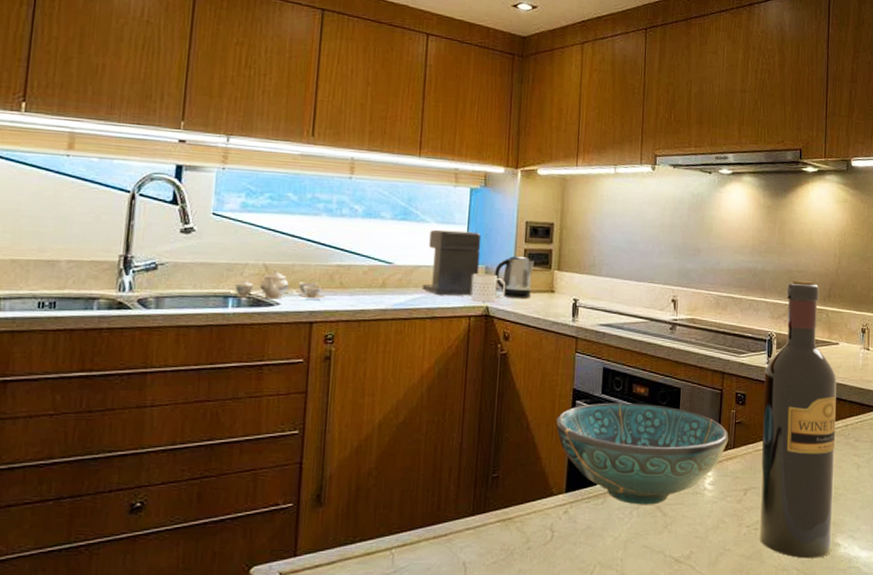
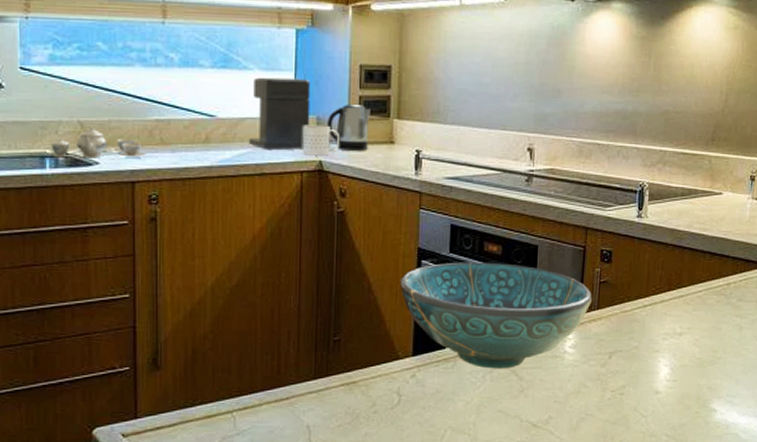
wine bottle: present [759,280,837,559] -> none [625,122,719,424]

